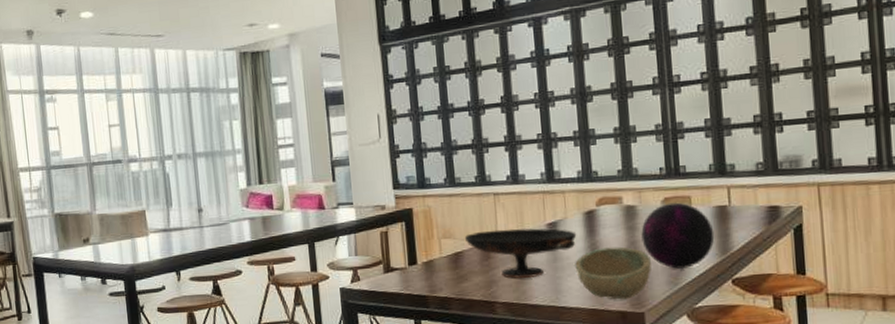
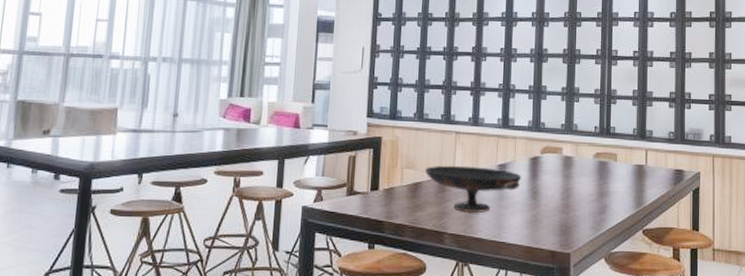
bowl: present [575,246,651,300] -> none [517,191,580,240]
decorative orb: present [640,202,715,269] -> none [574,157,632,216]

